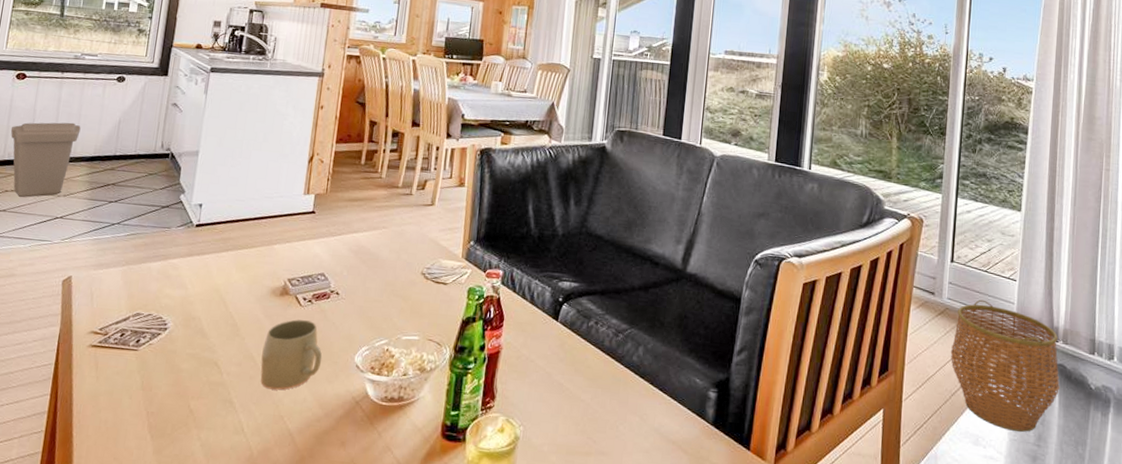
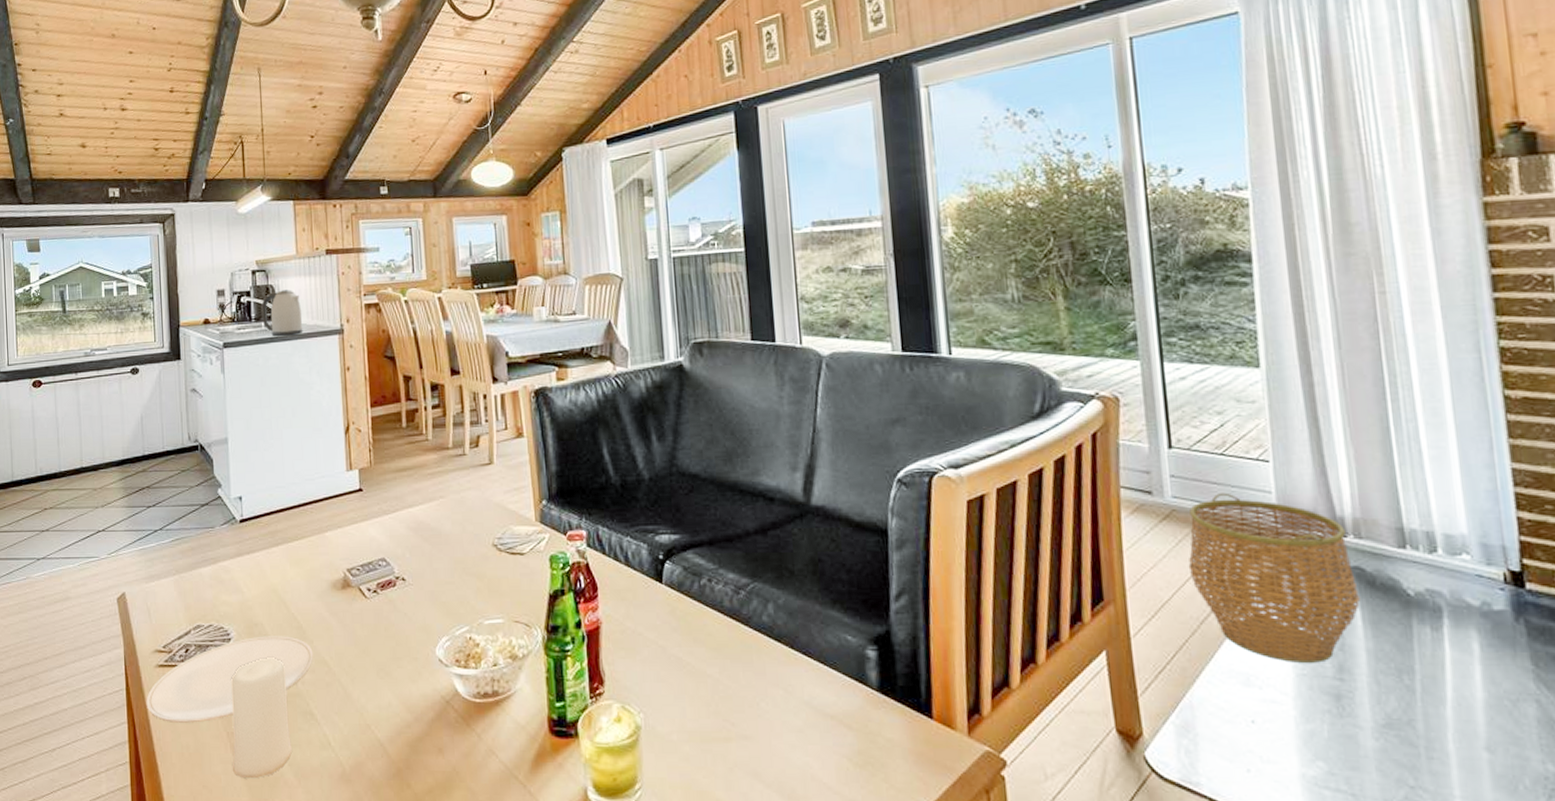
trash can: present [10,122,81,198] -> none [37,426,105,515]
plate: none [72,329,243,401] -> present [146,636,313,723]
candle: none [145,348,215,455] -> present [230,658,293,779]
kettle: none [251,31,290,72] -> present [261,290,303,337]
mug: present [260,319,323,390] -> none [334,614,401,696]

